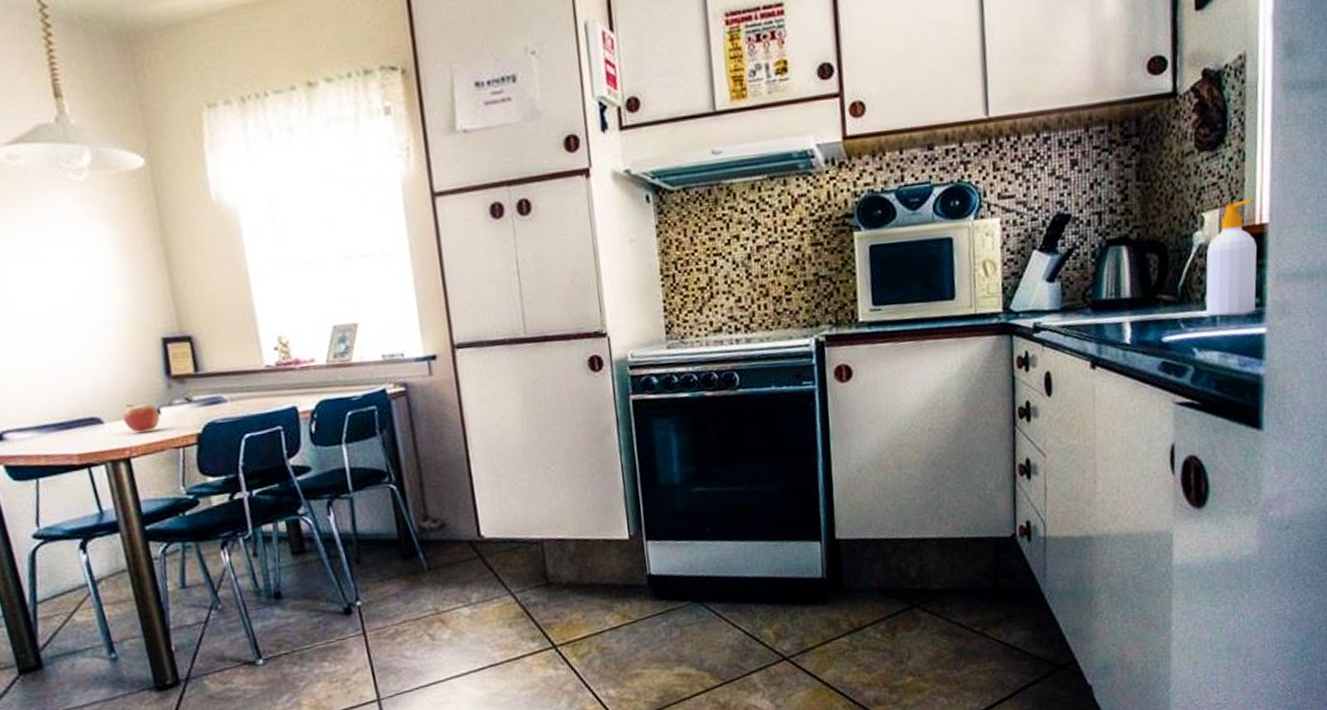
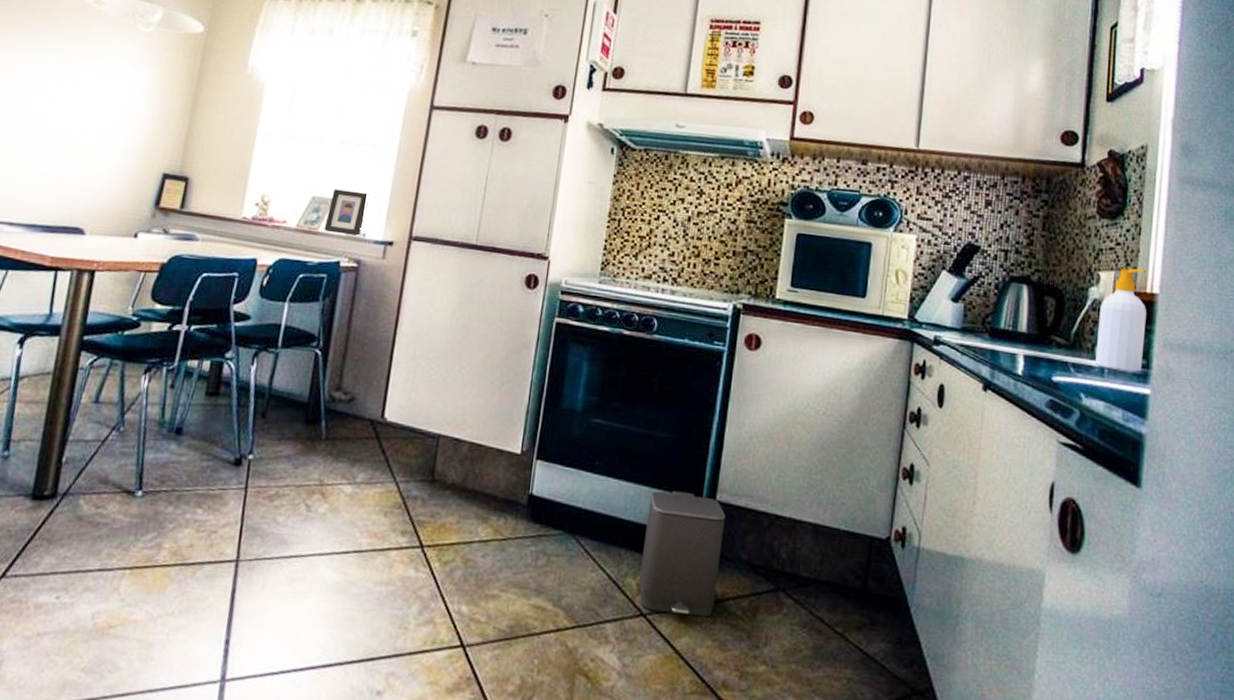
fruit: present [122,403,161,433] -> none [102,223,136,251]
picture frame: none [353,308,398,361] -> present [324,189,369,235]
pedal bin: none [769,536,853,654] -> present [639,490,725,618]

